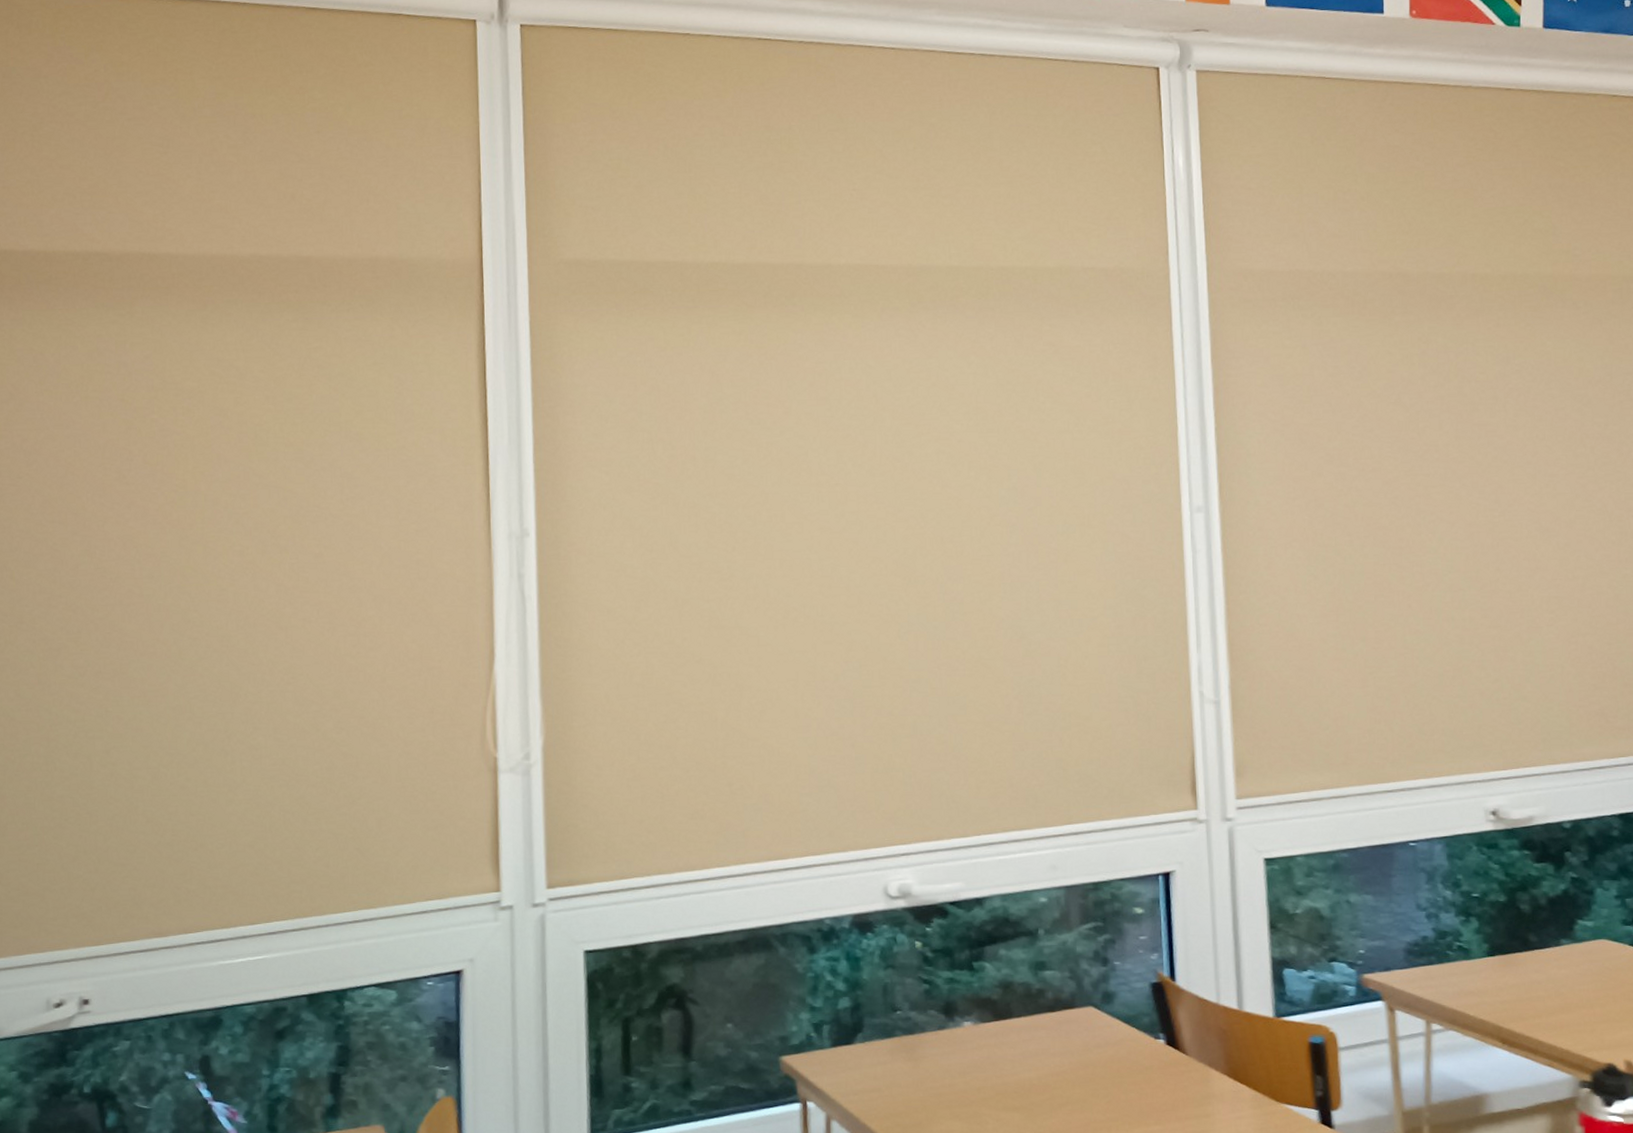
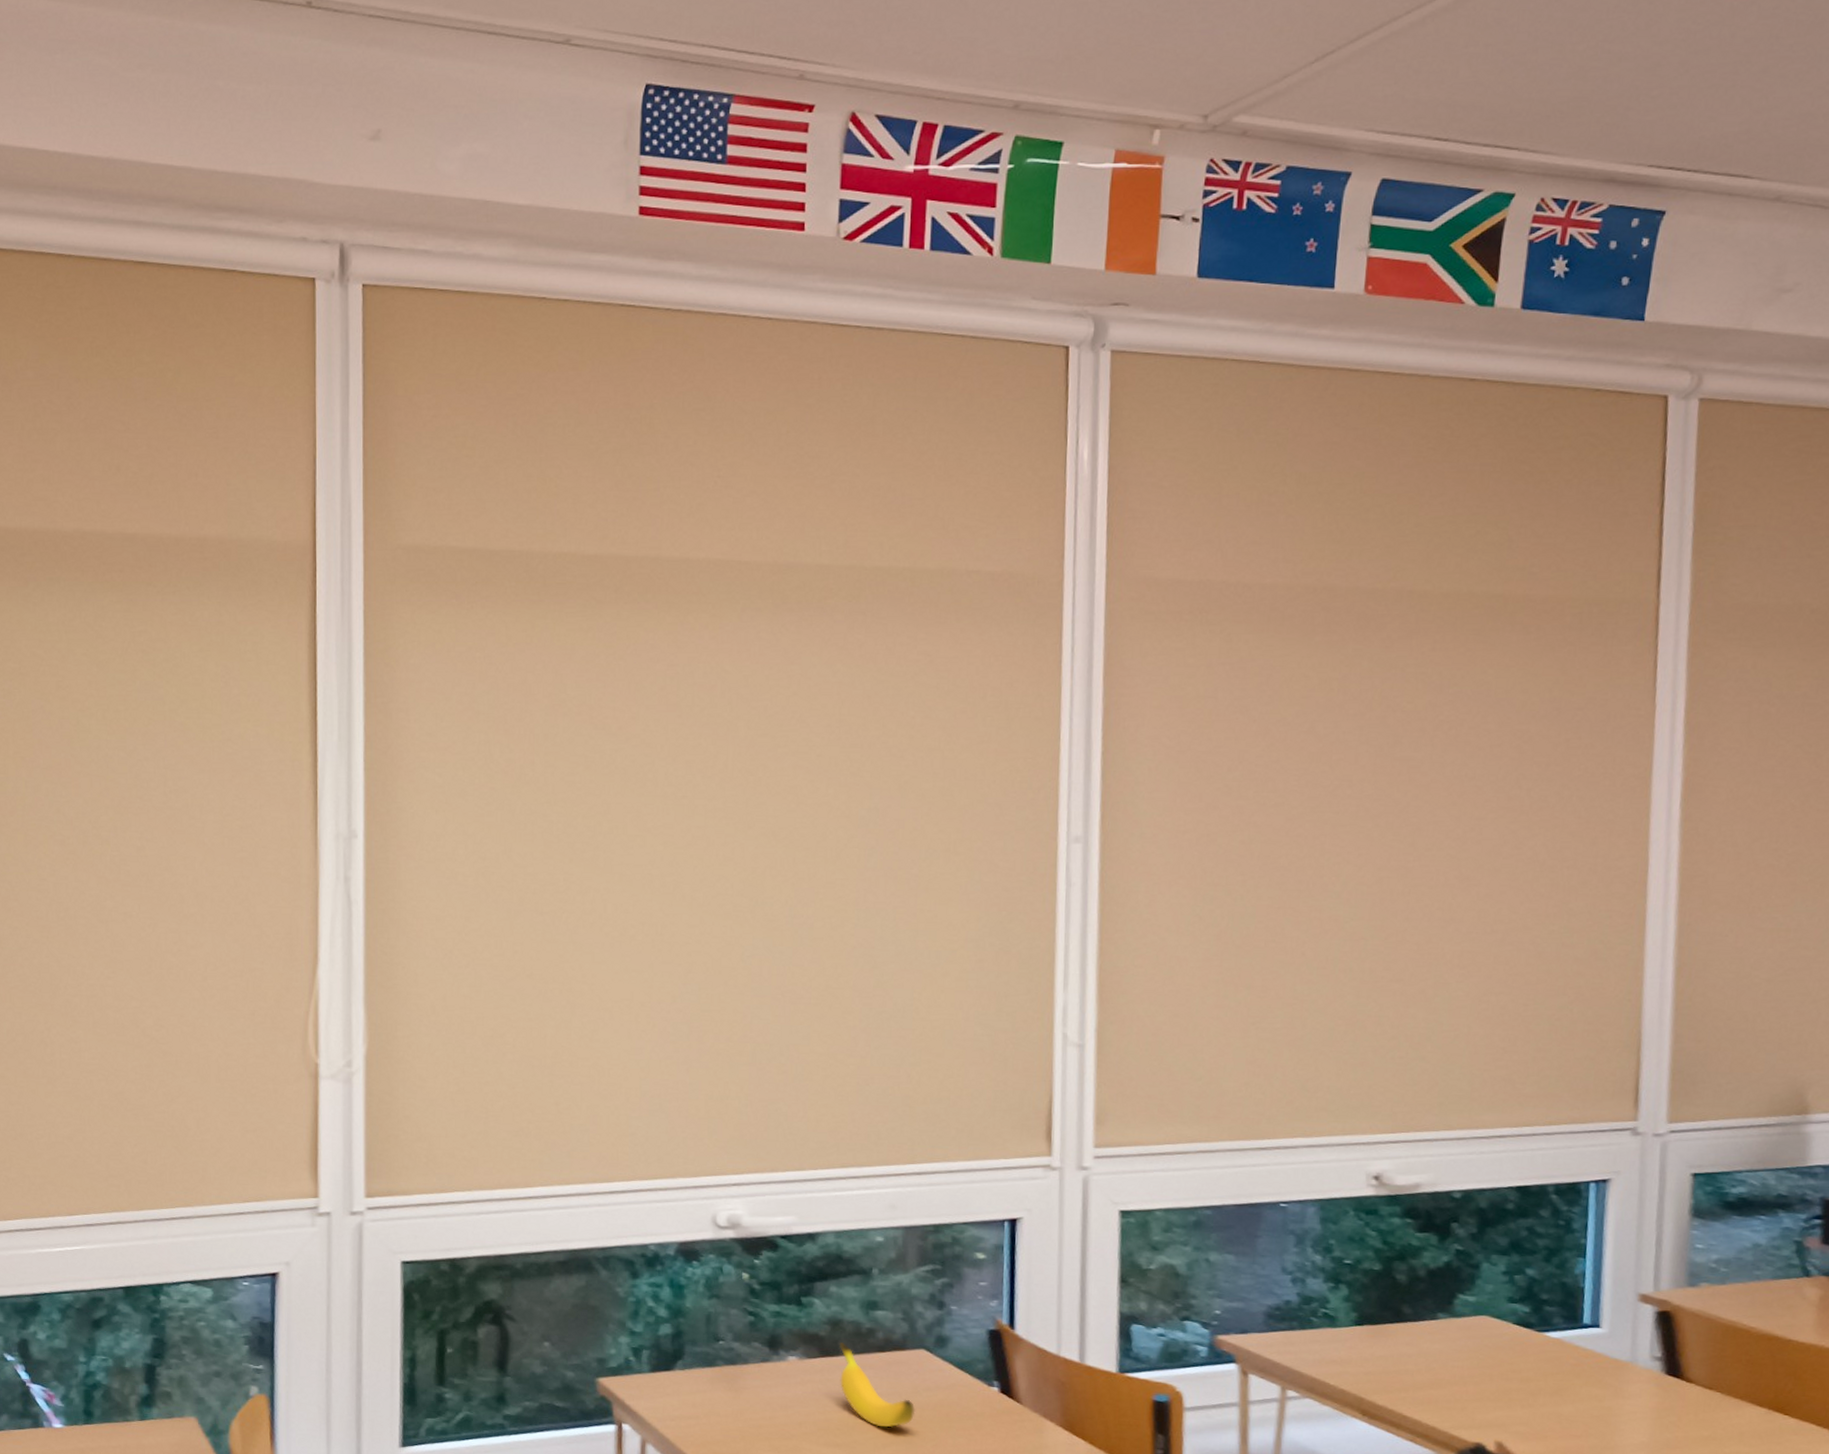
banana: none [1012,1005,1088,1087] -> present [840,1342,916,1428]

